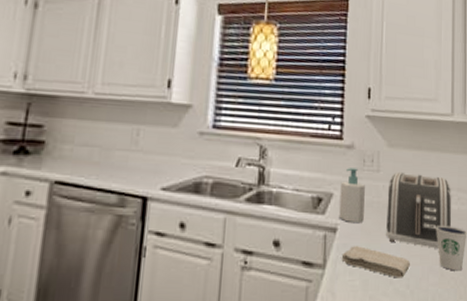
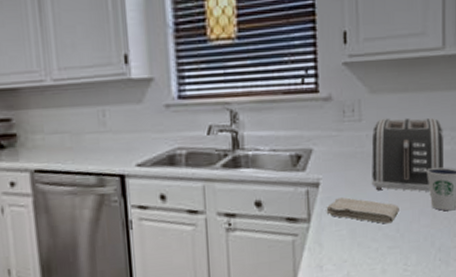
soap bottle: present [339,168,365,224] -> none [320,120,347,176]

